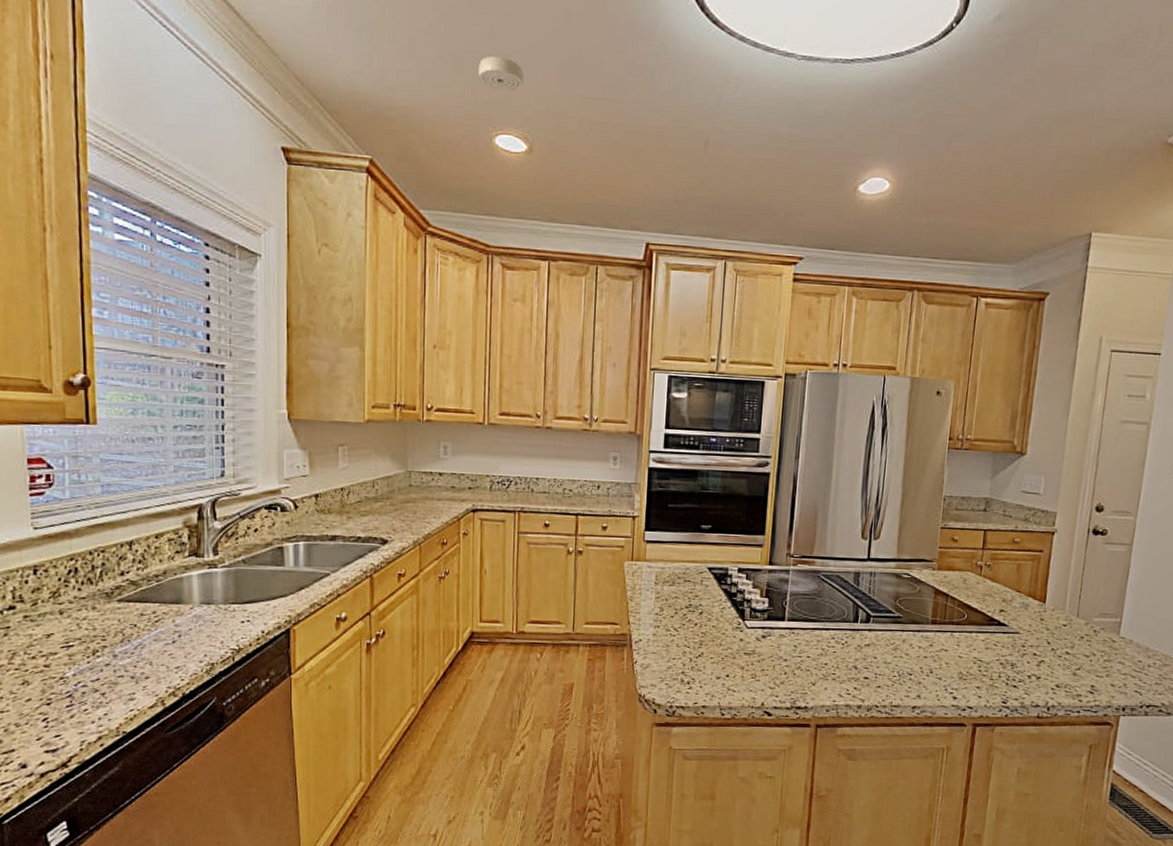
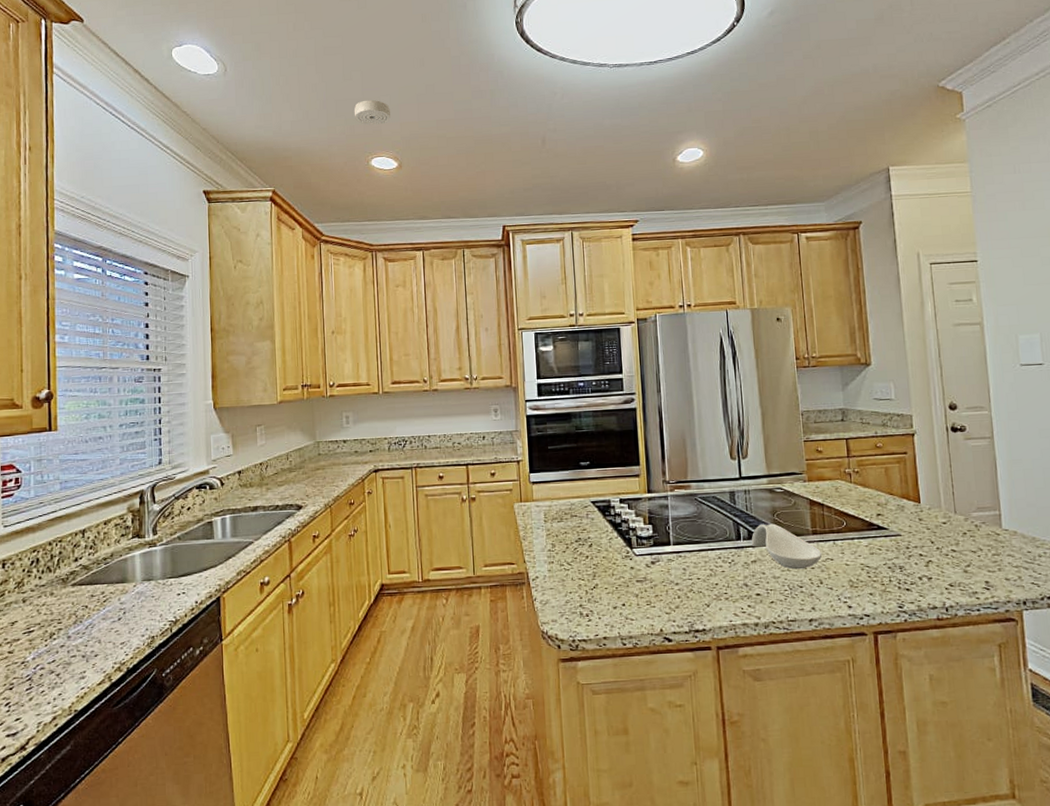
spoon rest: none [868,608,938,658] -> present [751,523,823,570]

